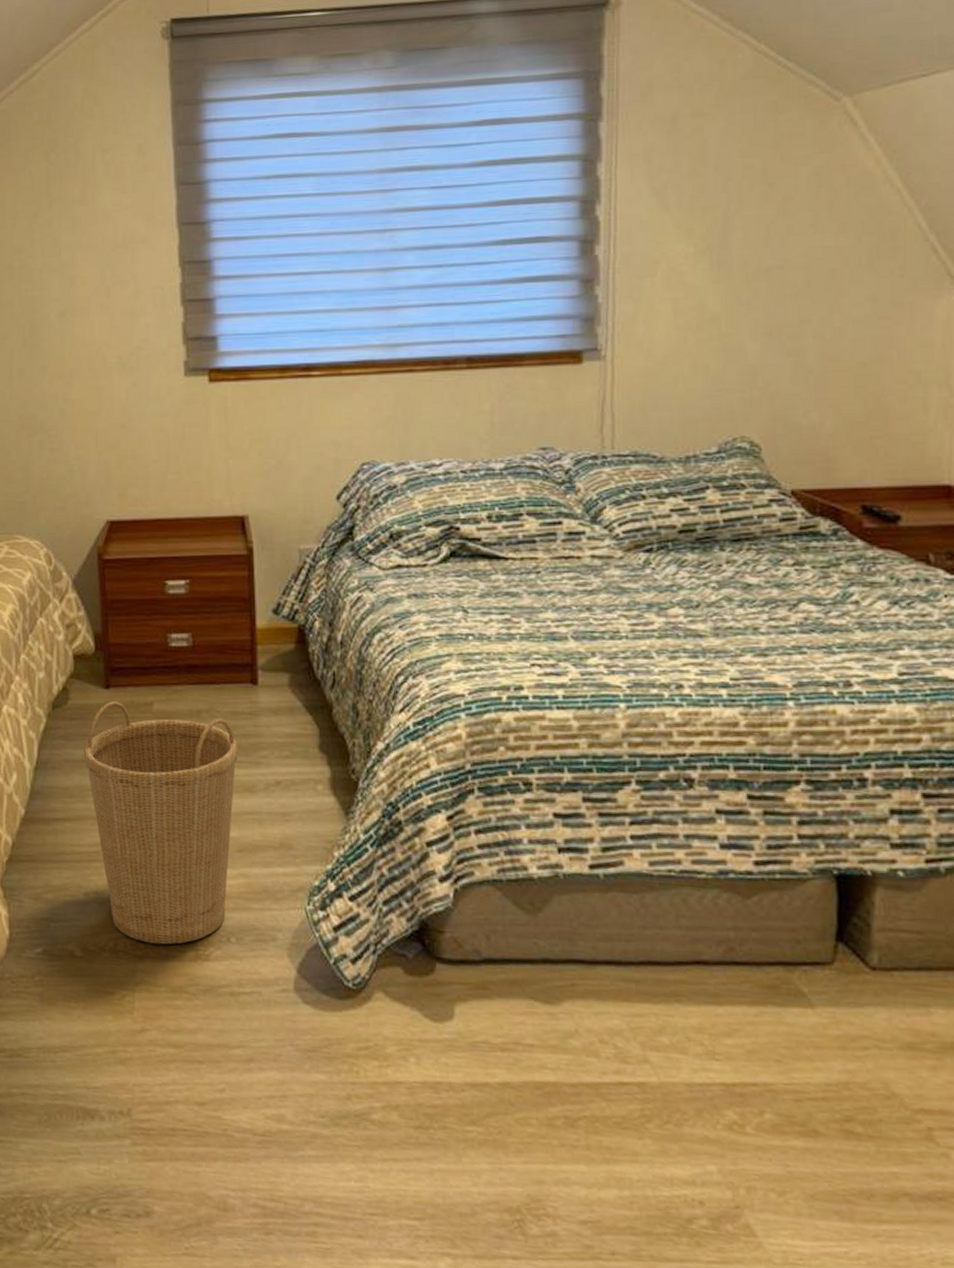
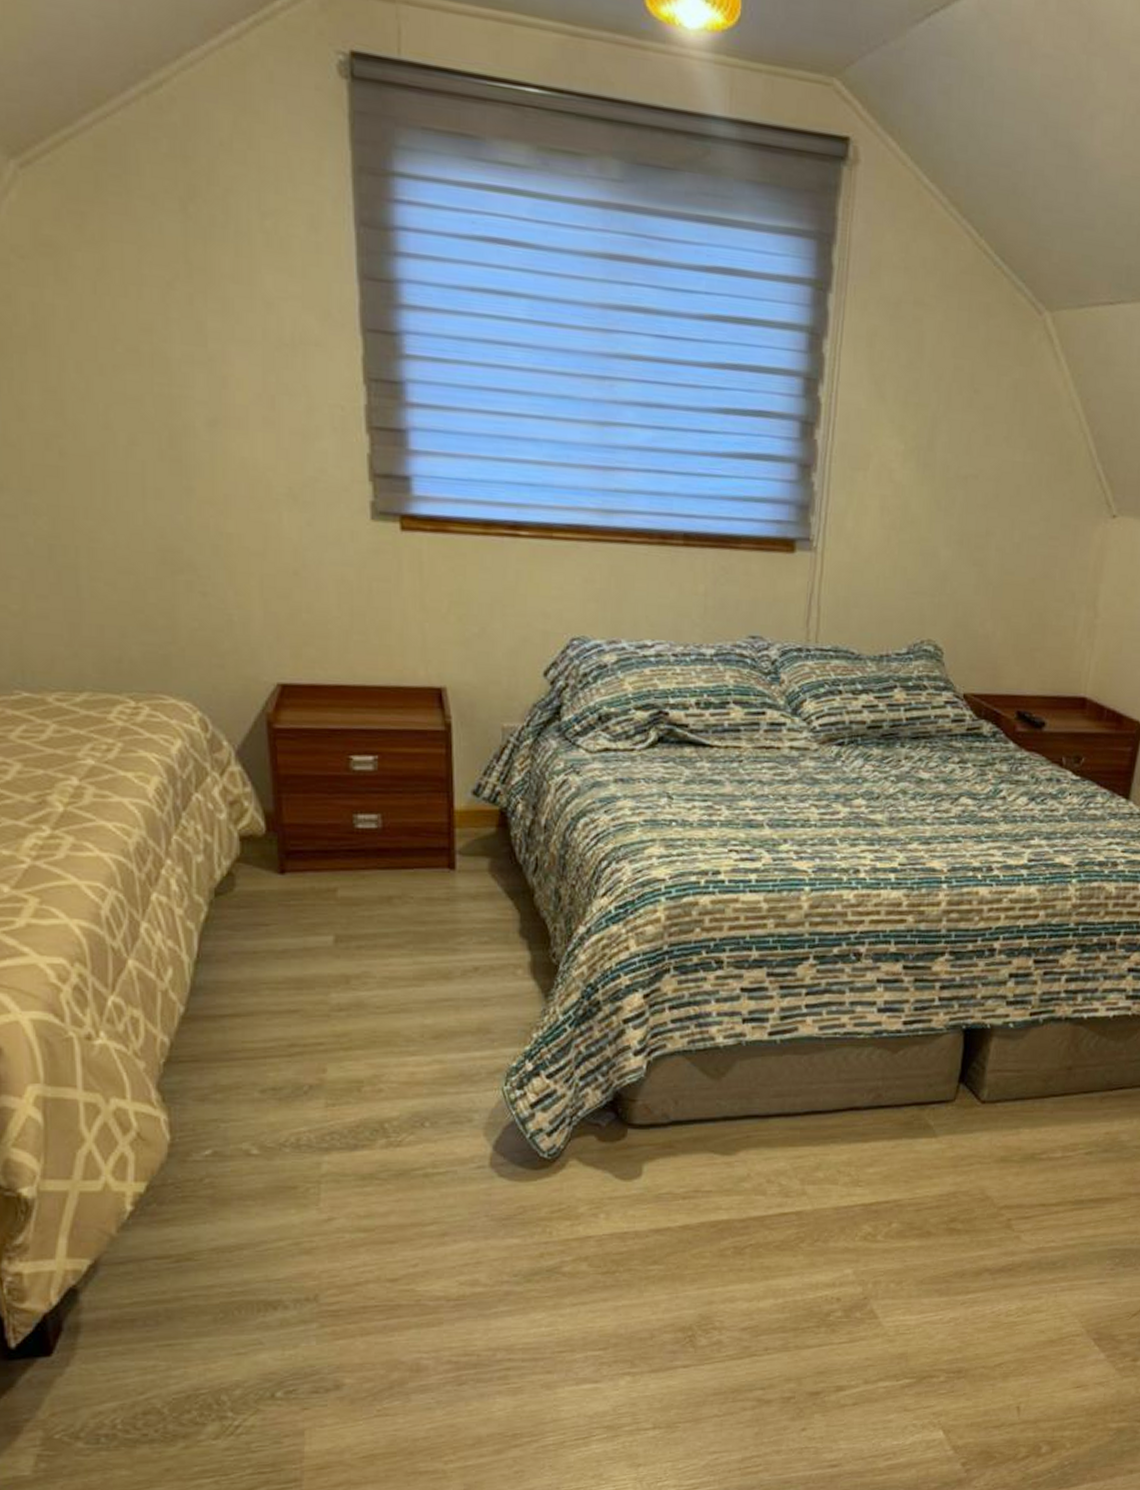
basket: present [83,701,237,945] -> none [255,887,433,1135]

